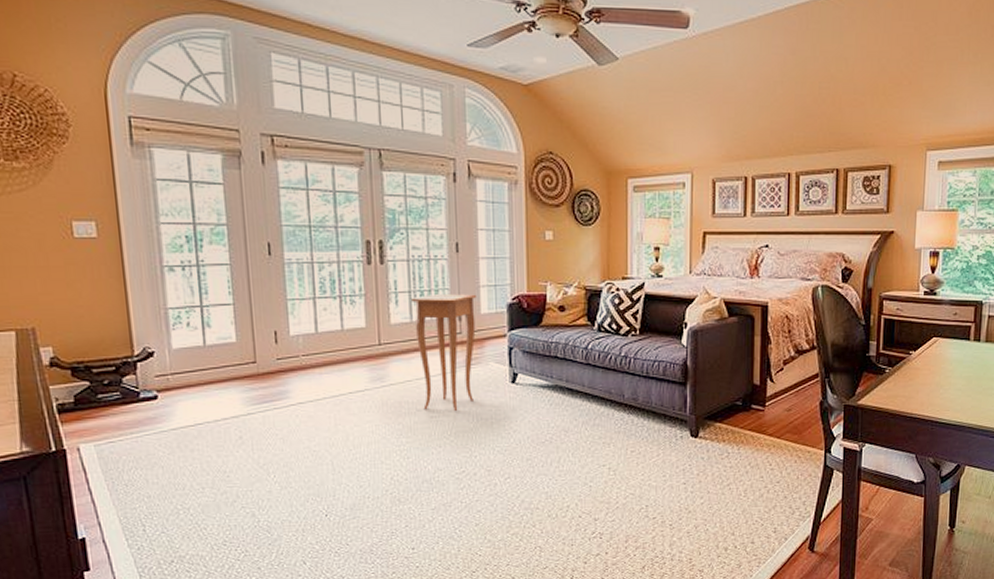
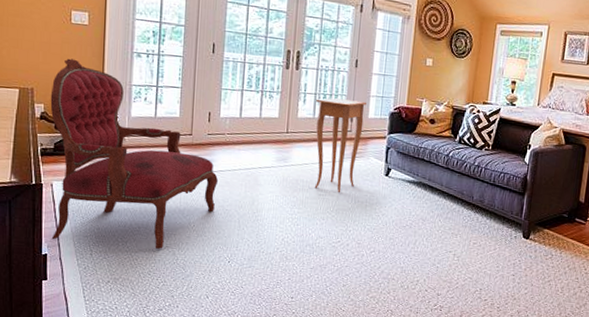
armchair: none [59,284,299,519] -> present [50,58,218,249]

